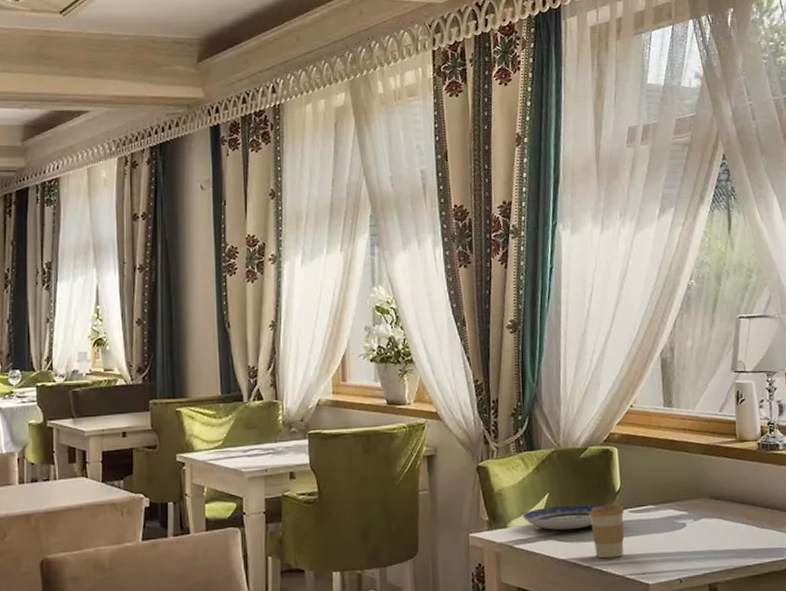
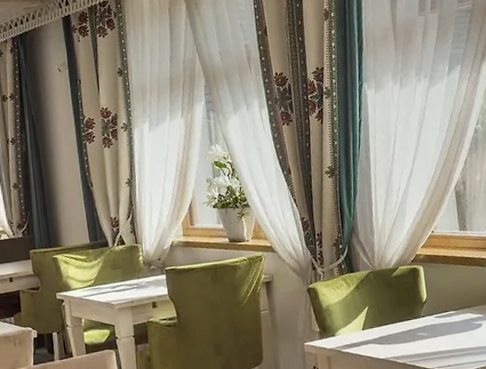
plate: present [523,504,603,531] -> none [348,313,413,336]
coffee cup: present [589,503,625,559] -> none [402,311,432,356]

